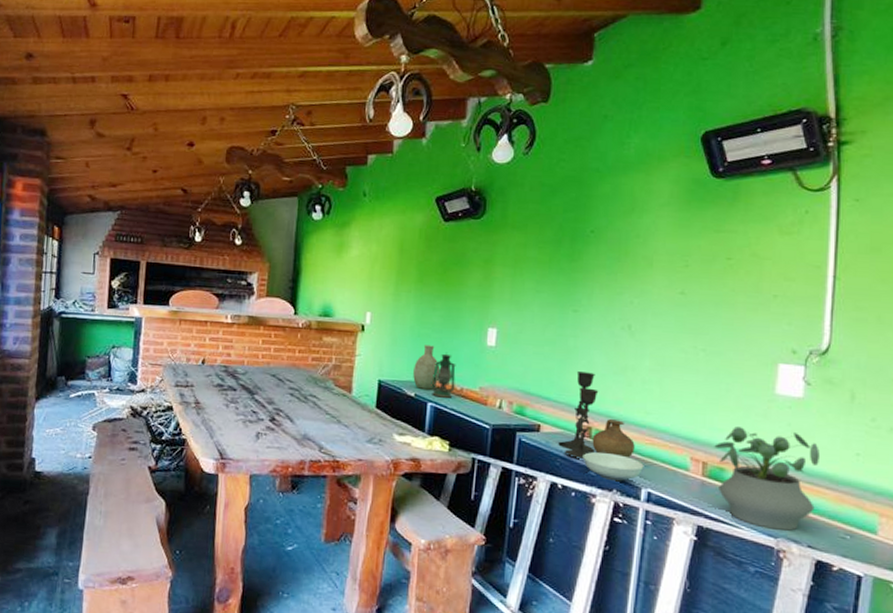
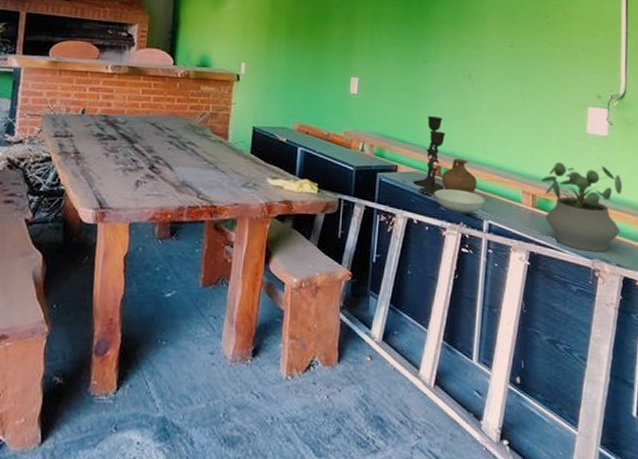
decorative vase: present [413,345,440,390] -> none [284,93,309,135]
lantern: present [431,352,456,398] -> none [301,100,323,143]

